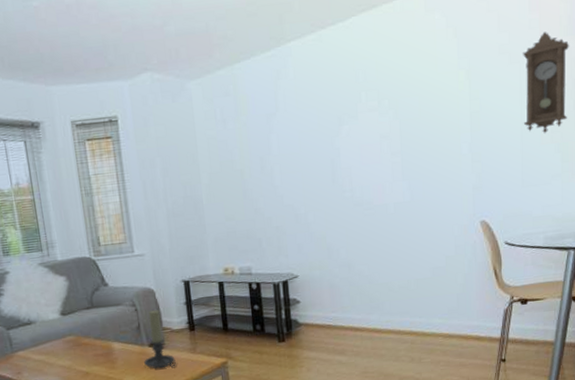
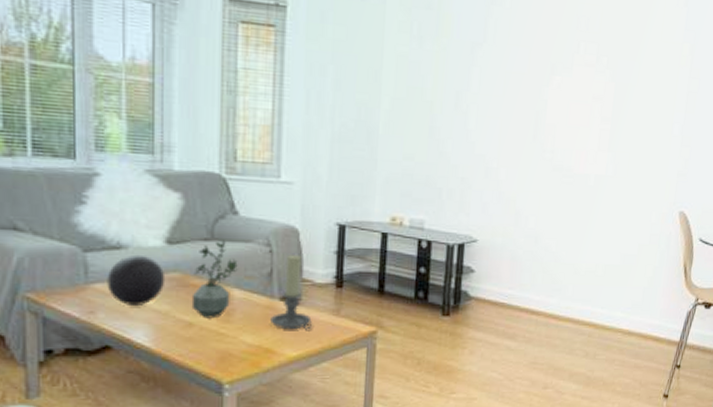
decorative ball: none [25,326,65,365] -> present [107,254,166,305]
potted plant: none [83,306,114,368] -> present [191,240,238,319]

